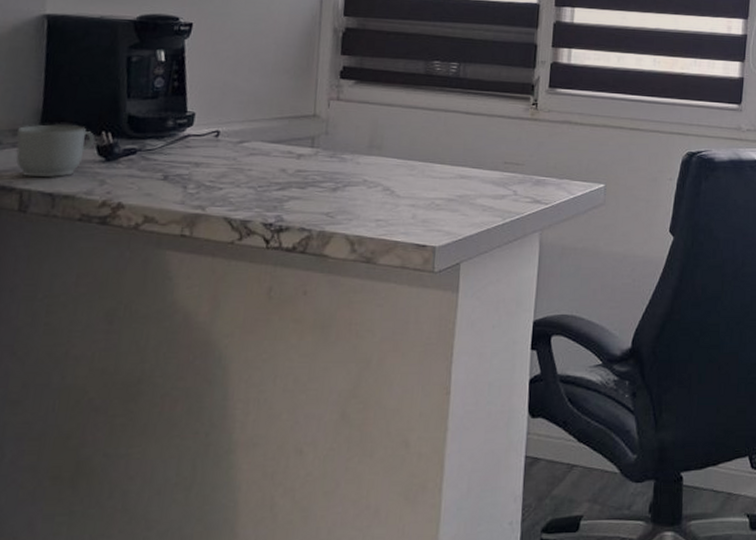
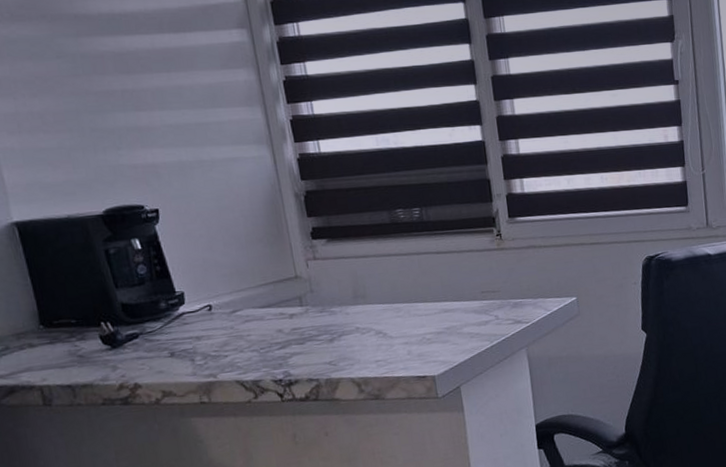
mug: present [15,124,95,178] -> none [20,320,97,374]

